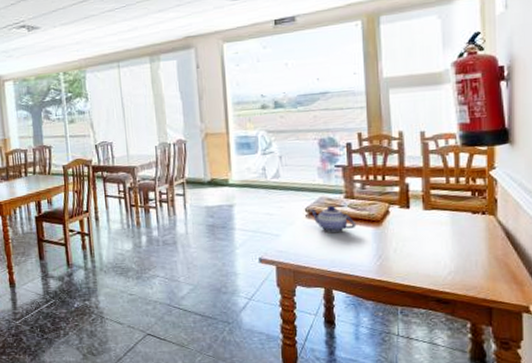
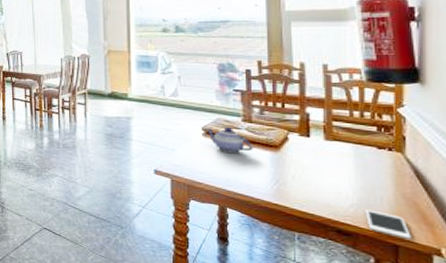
cell phone: none [461,275,503,300] -> present [364,209,411,239]

